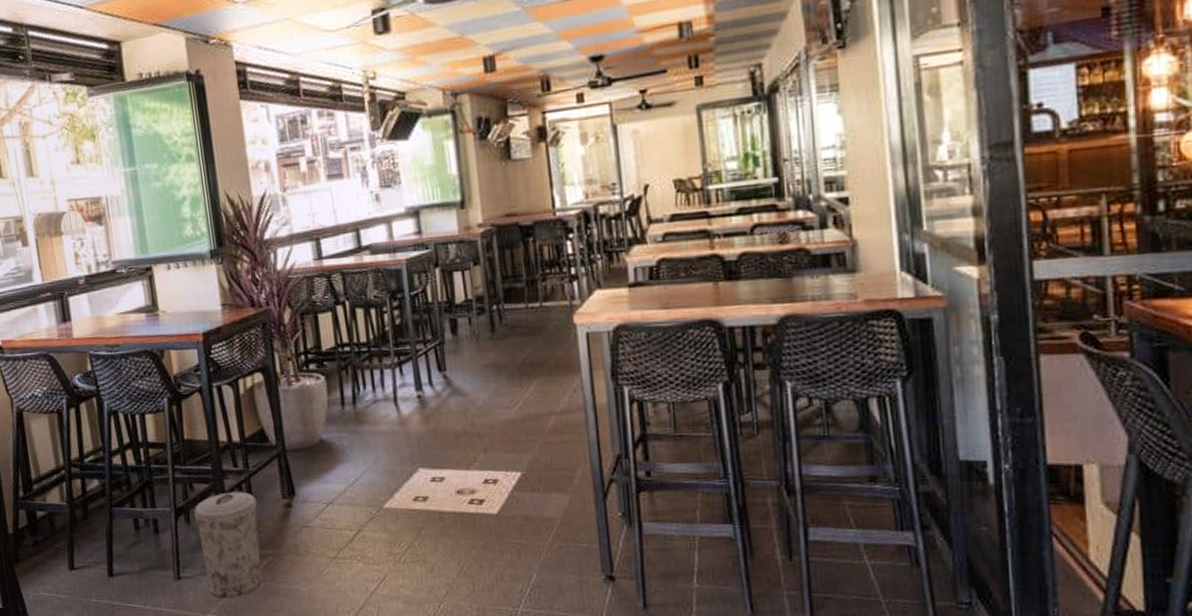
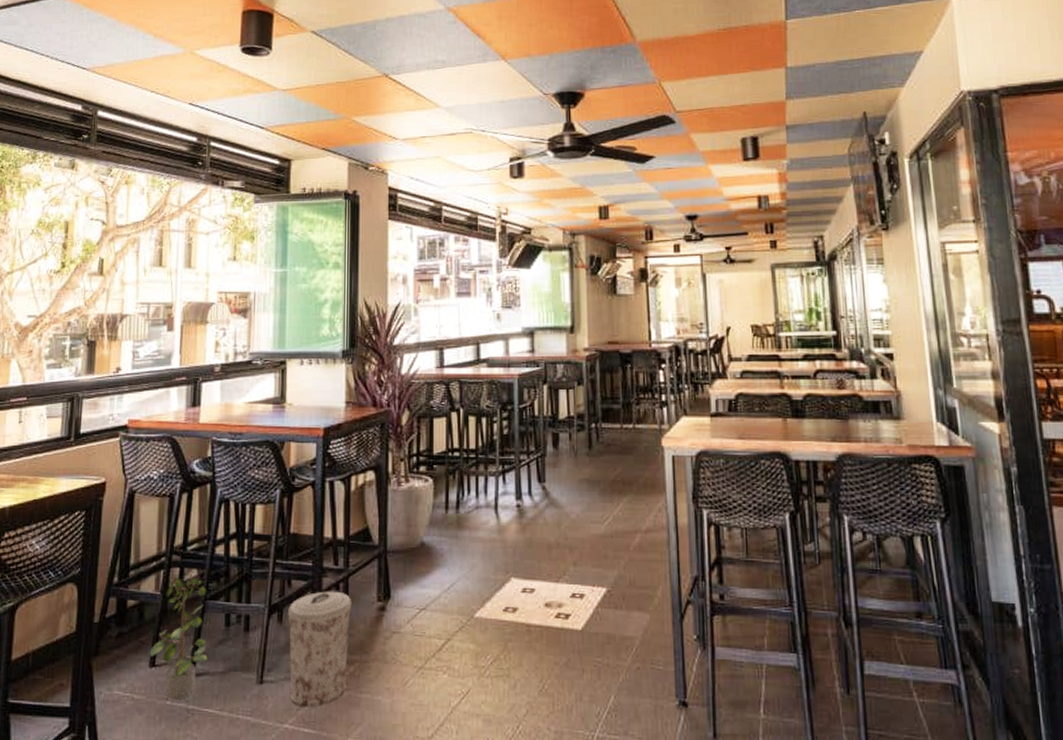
potted plant: none [66,485,124,599] -> present [149,575,208,701]

